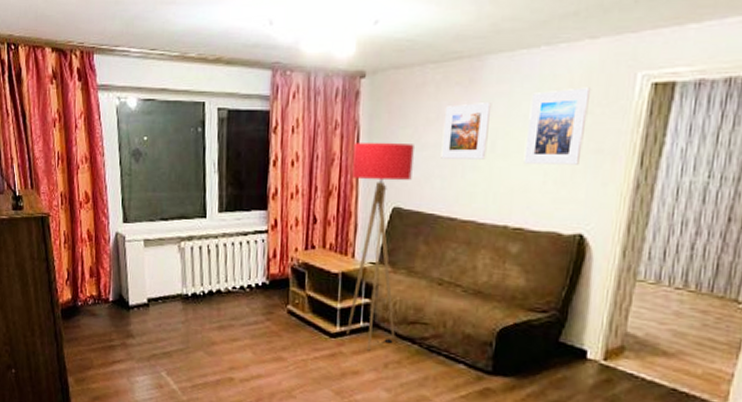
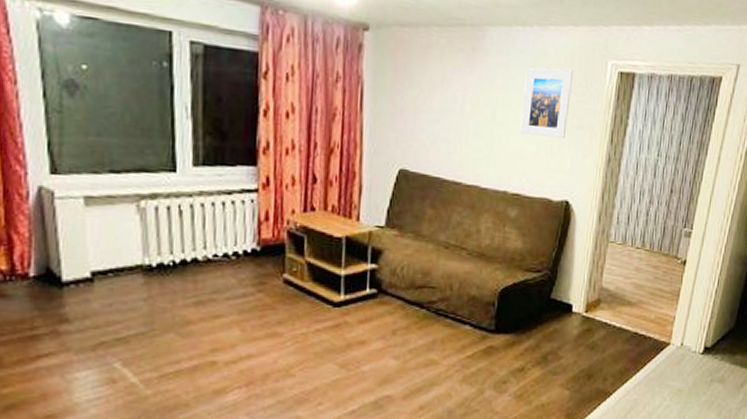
floor lamp: present [346,142,414,351] -> none [351,99,420,318]
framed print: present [441,103,492,160] -> none [446,71,493,127]

